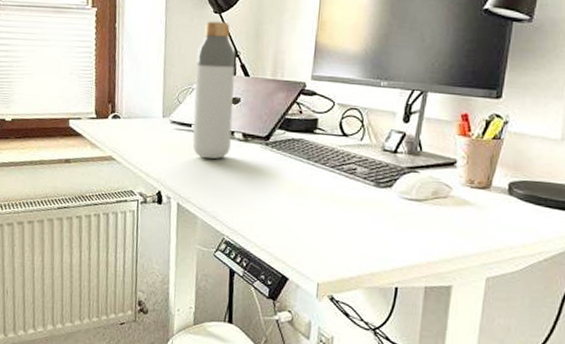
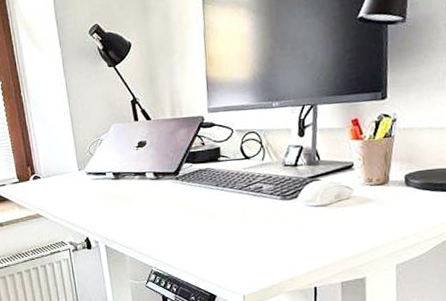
bottle: present [192,21,236,159] -> none [98,73,145,201]

